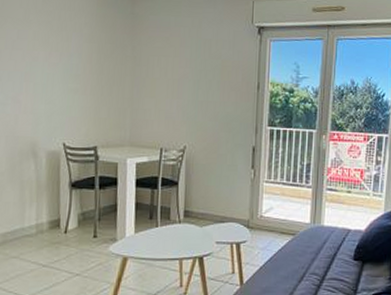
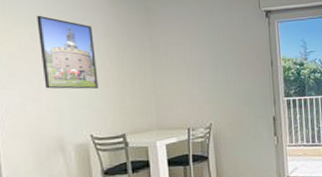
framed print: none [25,13,78,95] -> present [37,15,98,89]

